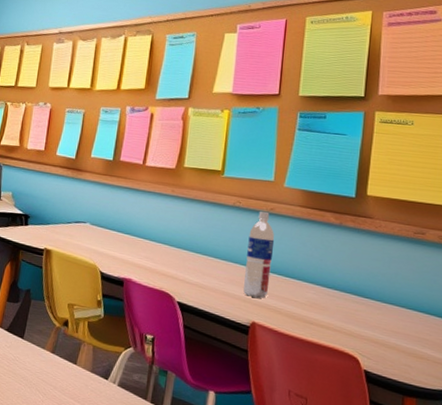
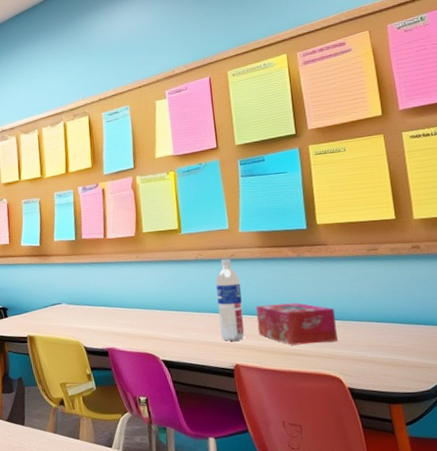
tissue box: none [282,266,366,320] -> present [255,302,338,345]

